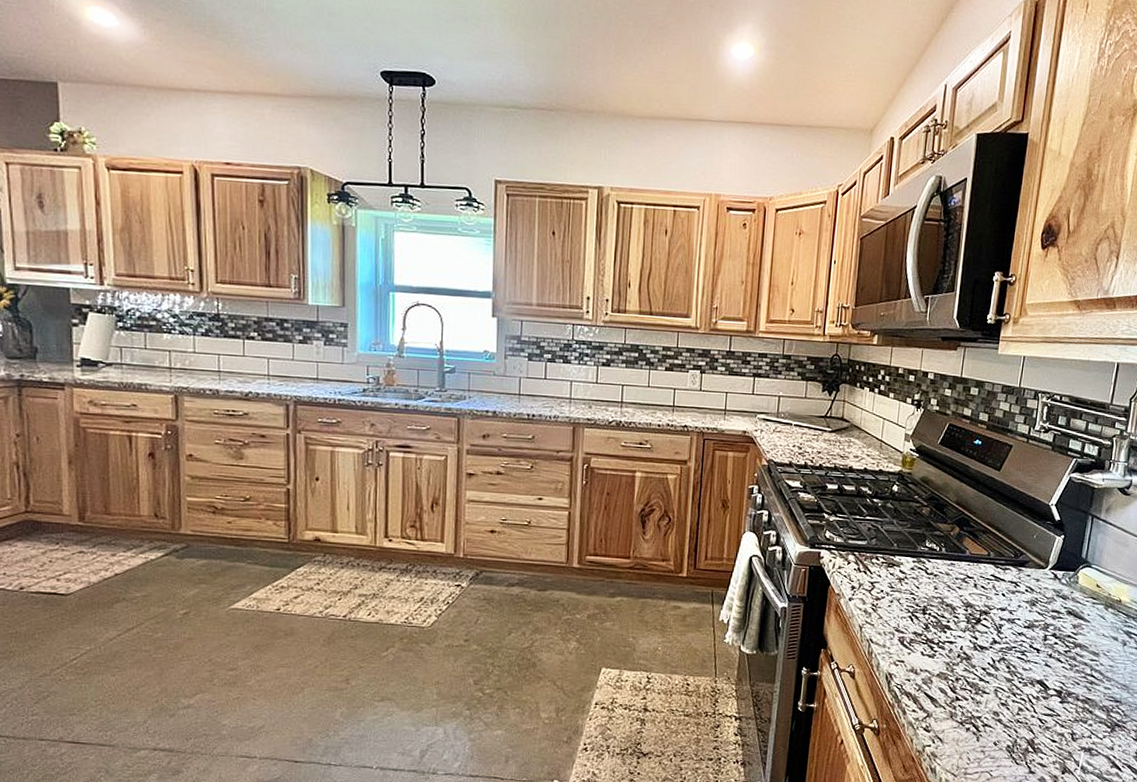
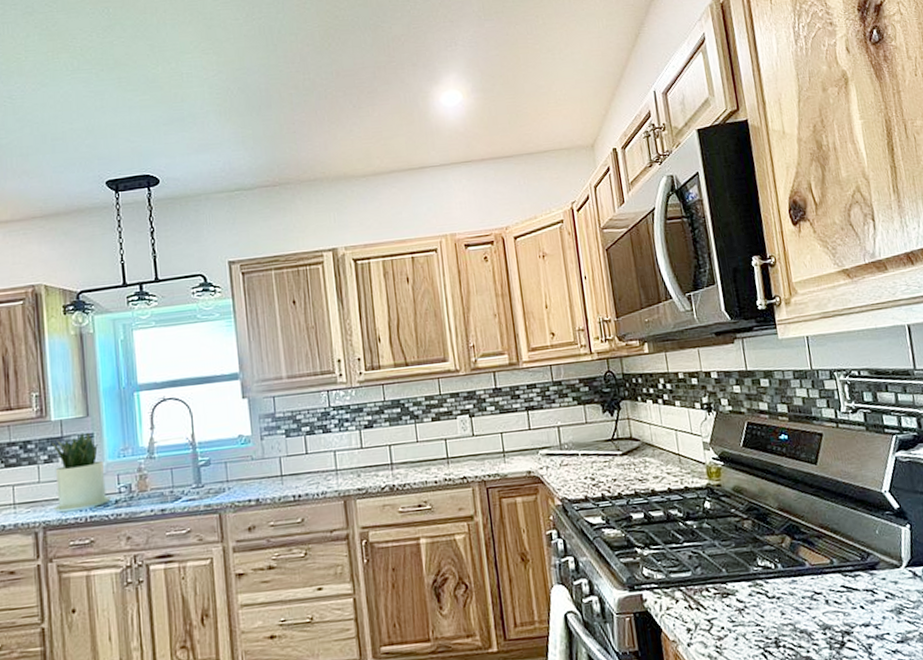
planter: none [305,321,359,393] -> present [51,433,111,513]

